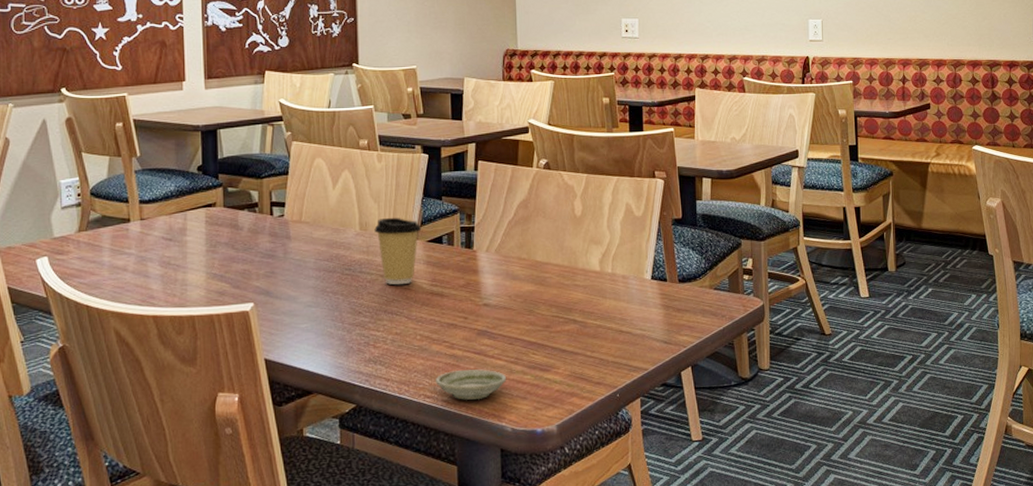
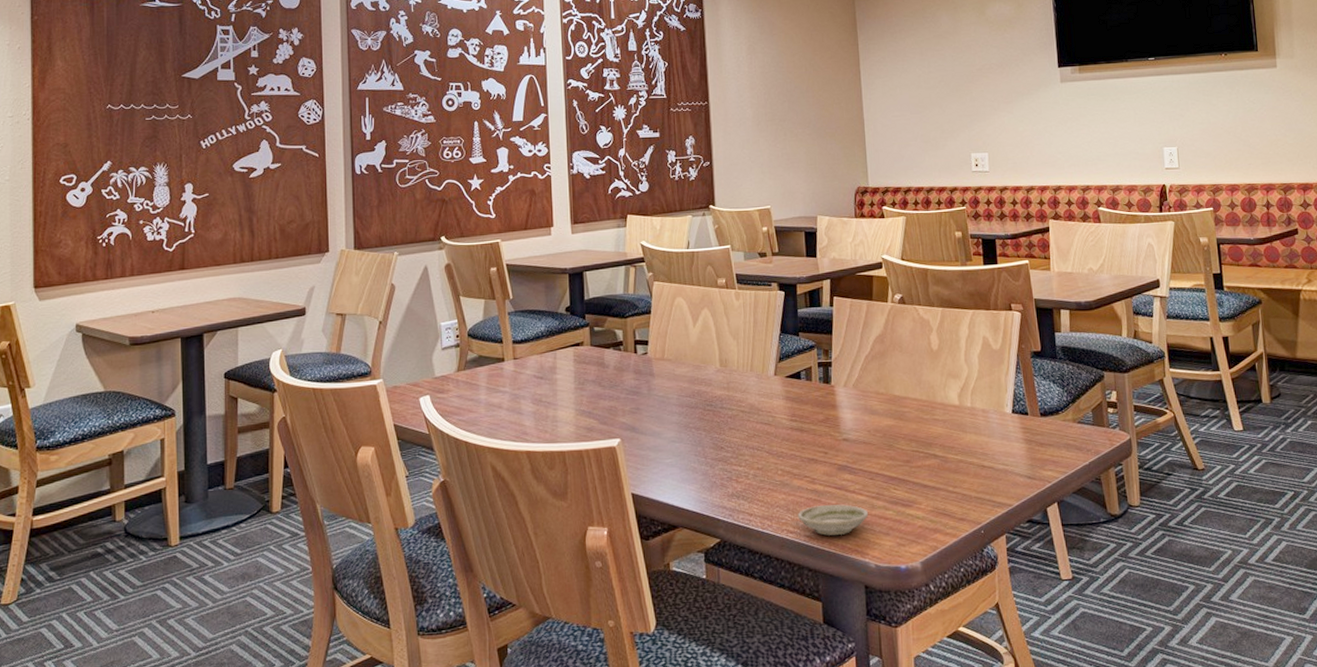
coffee cup: present [373,217,422,285] -> none [733,353,780,420]

